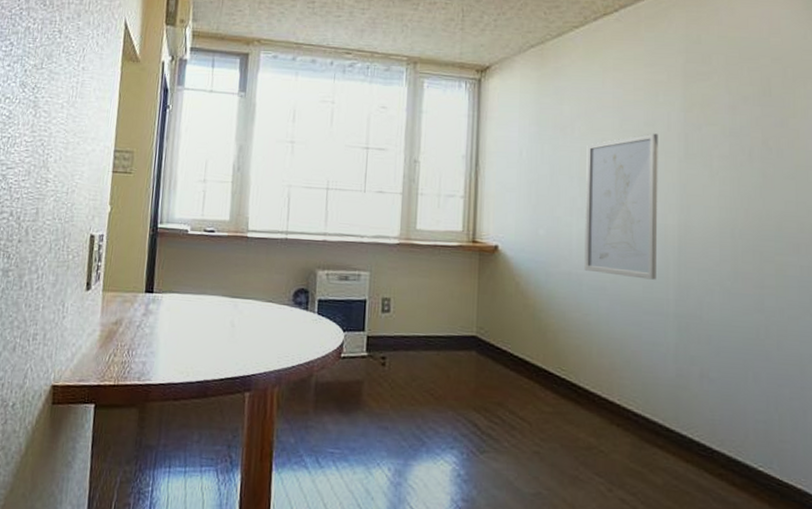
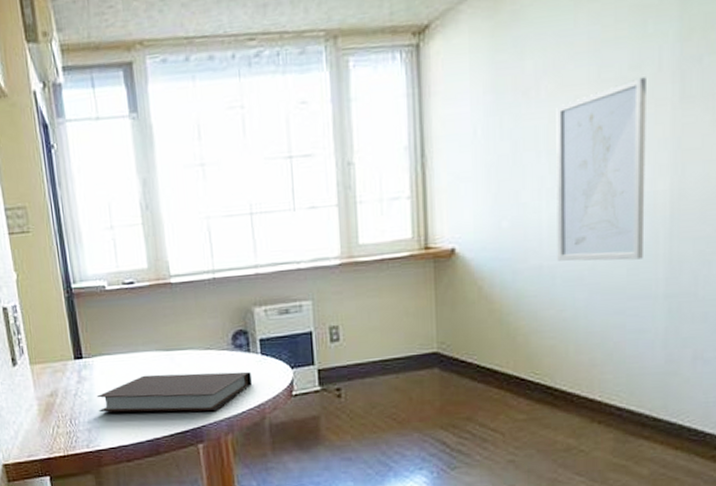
notebook: none [157,317,306,362] -> present [96,371,252,413]

